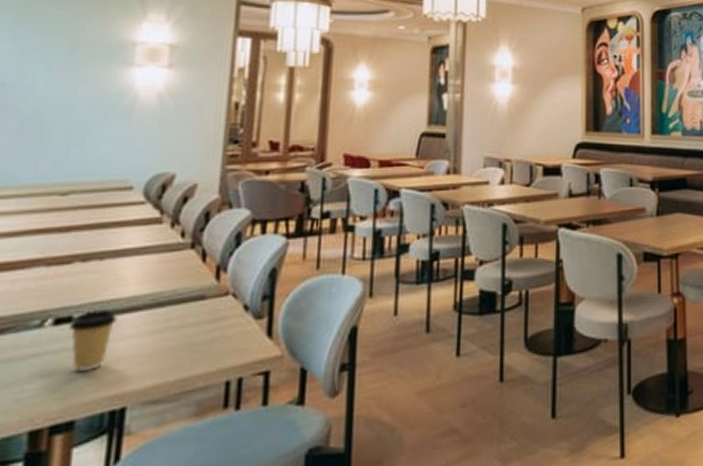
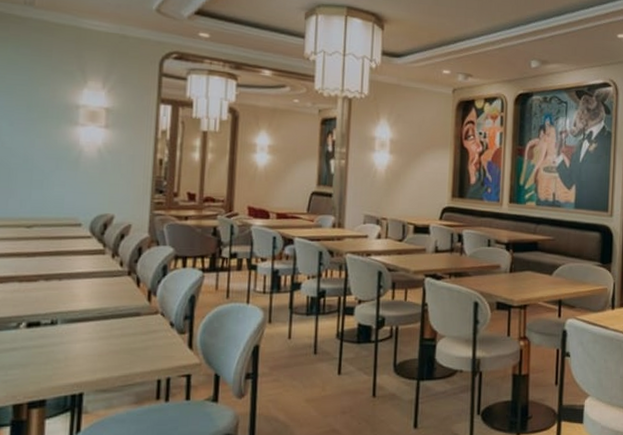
coffee cup: present [68,309,117,372] -> none [37,318,74,365]

